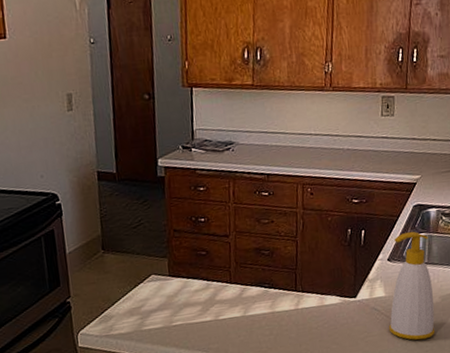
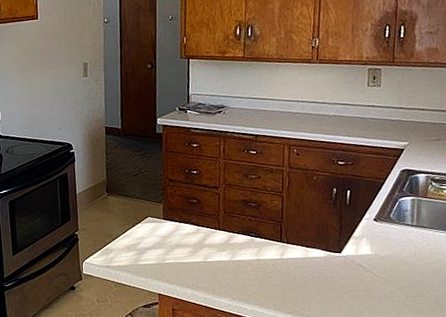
soap bottle: present [388,231,435,340] -> none [374,194,425,300]

